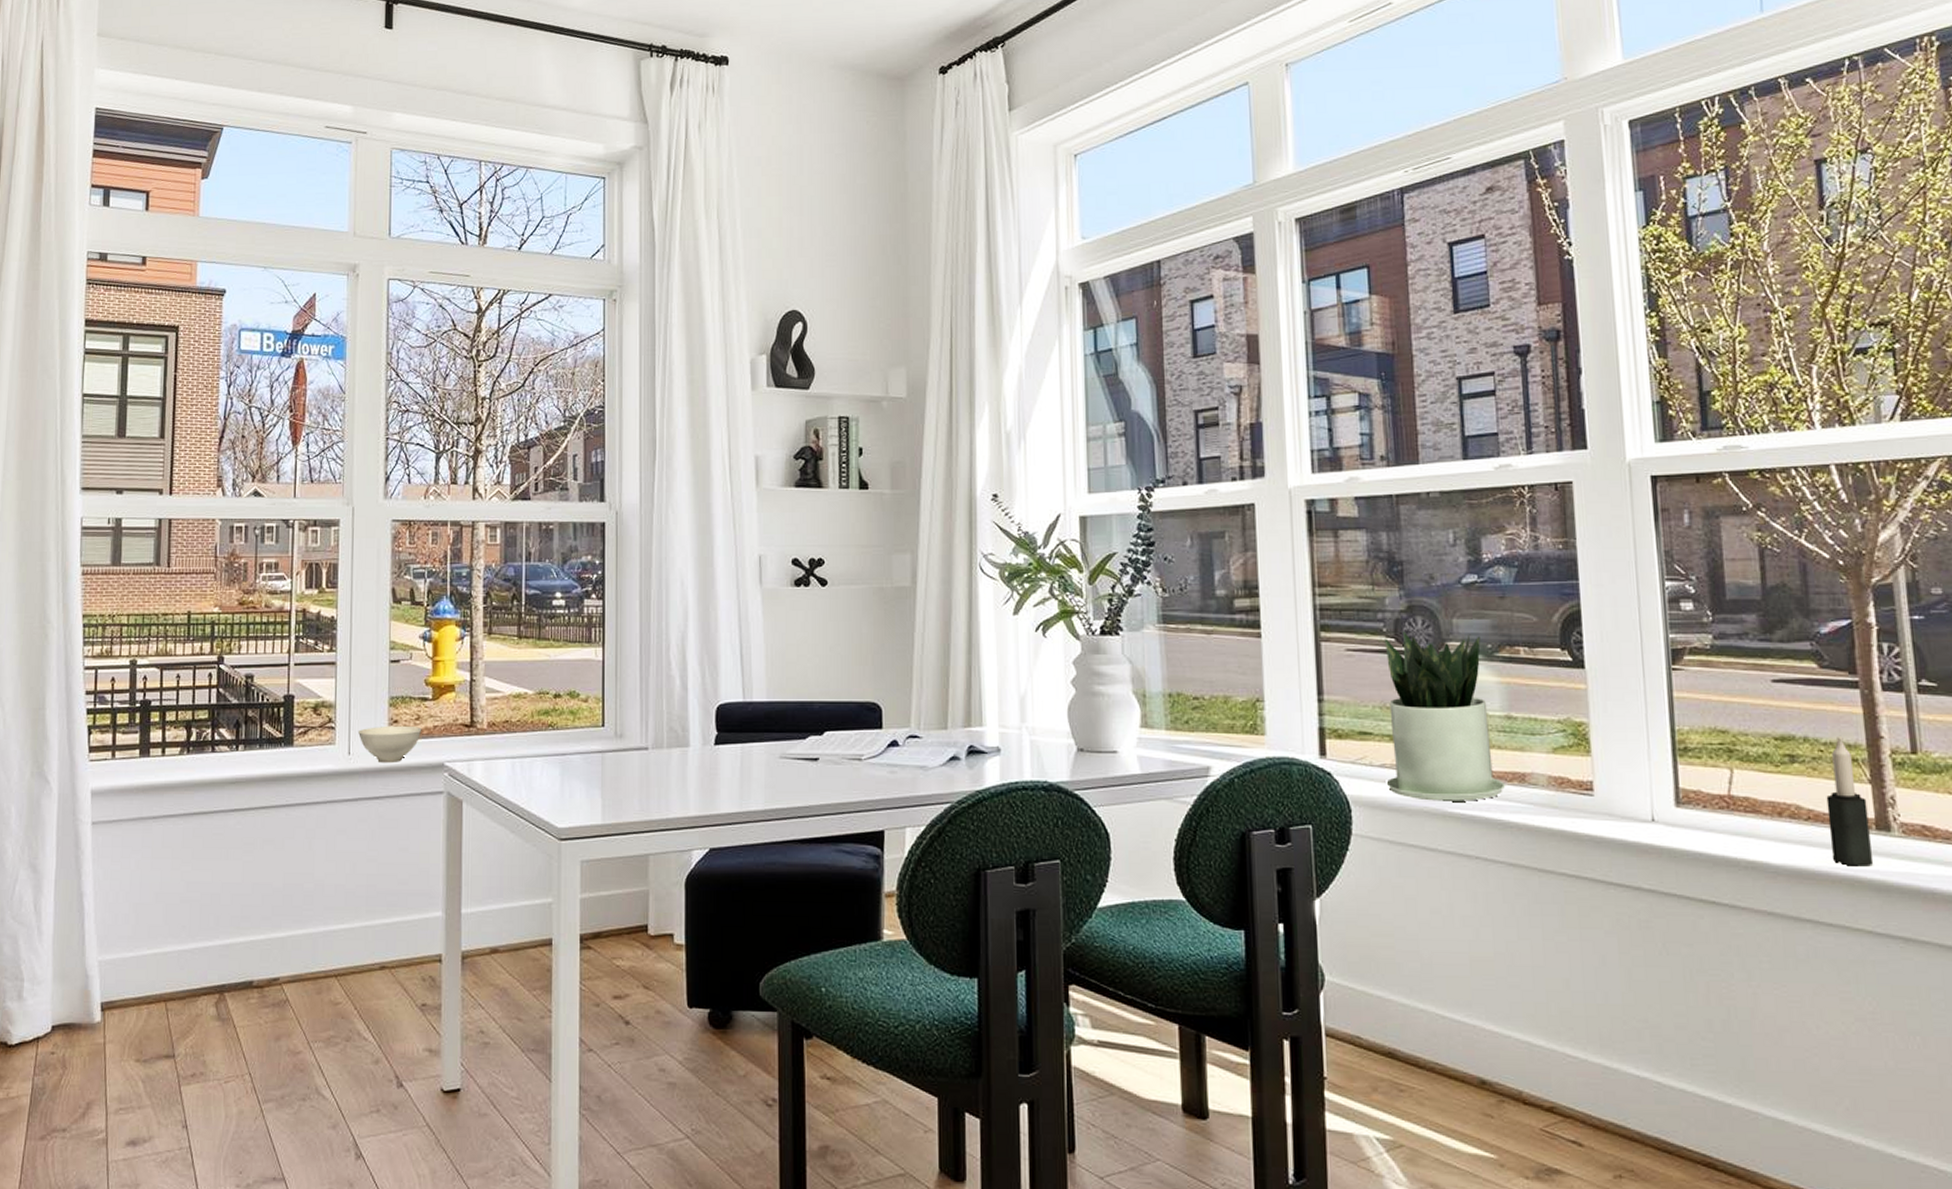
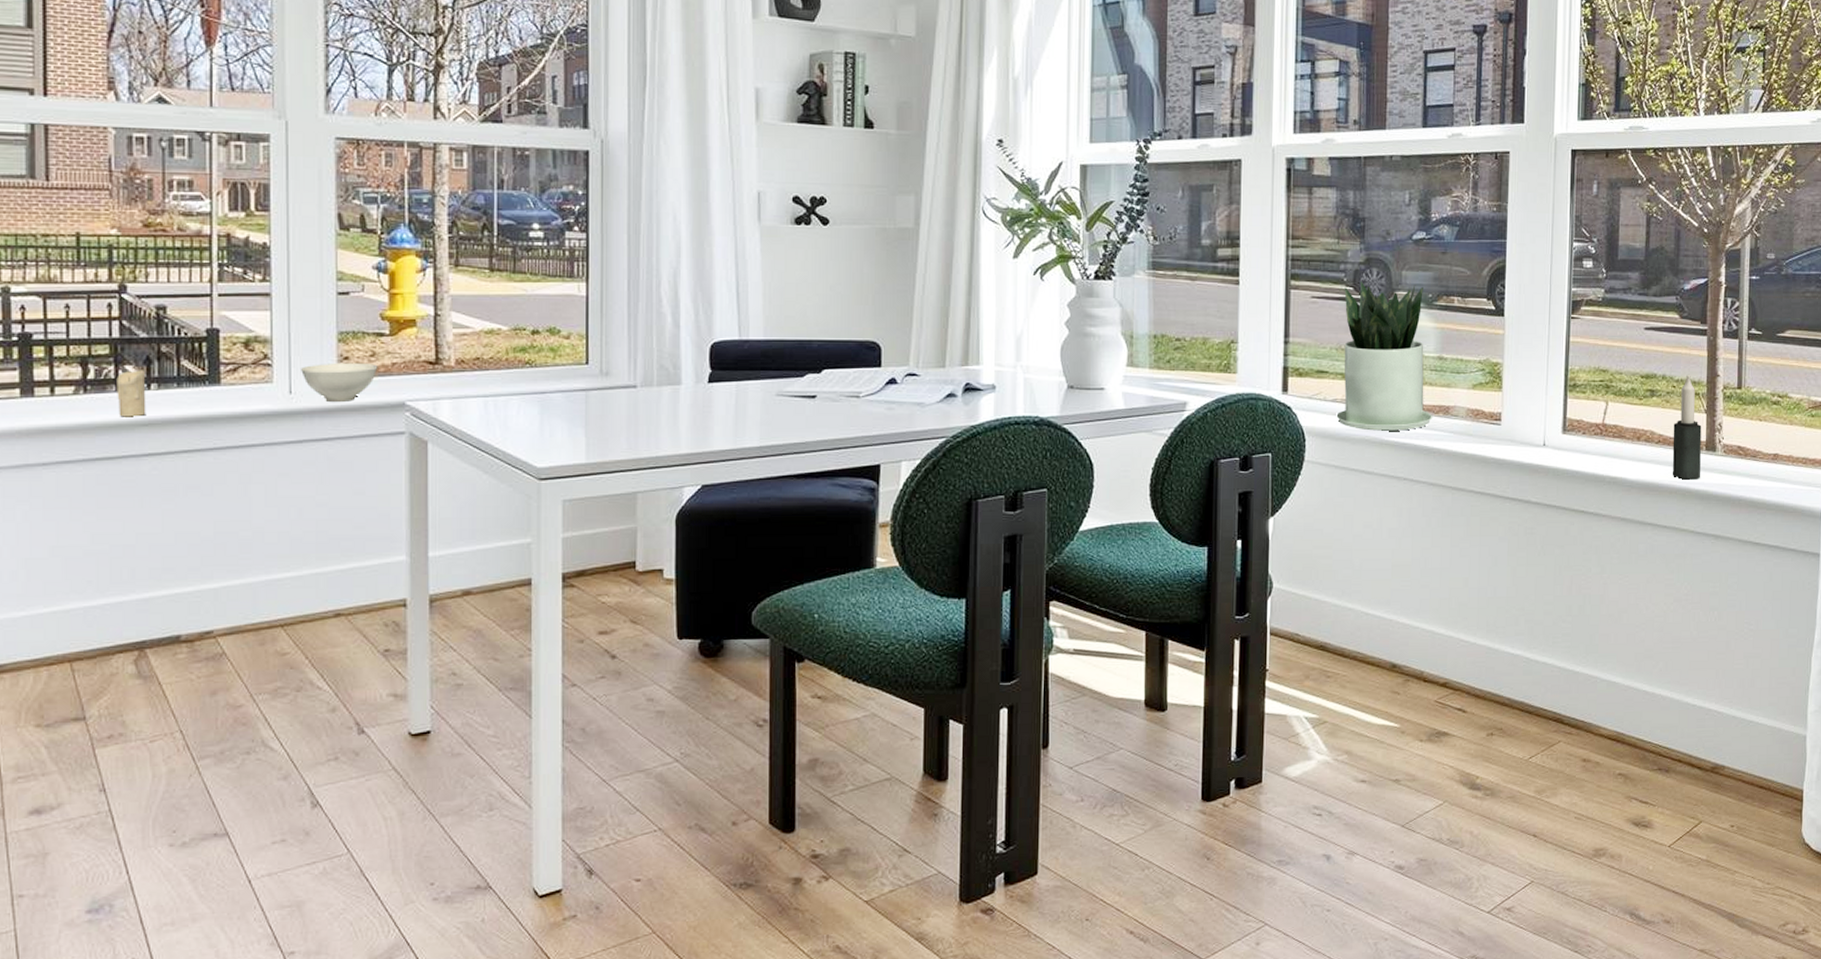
candle: none [212,733,235,776] -> present [117,370,146,417]

